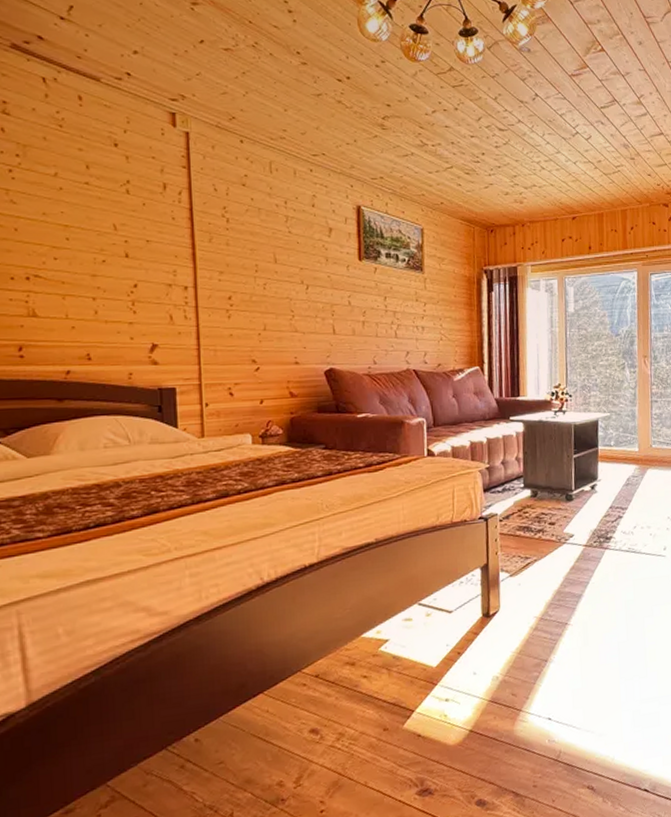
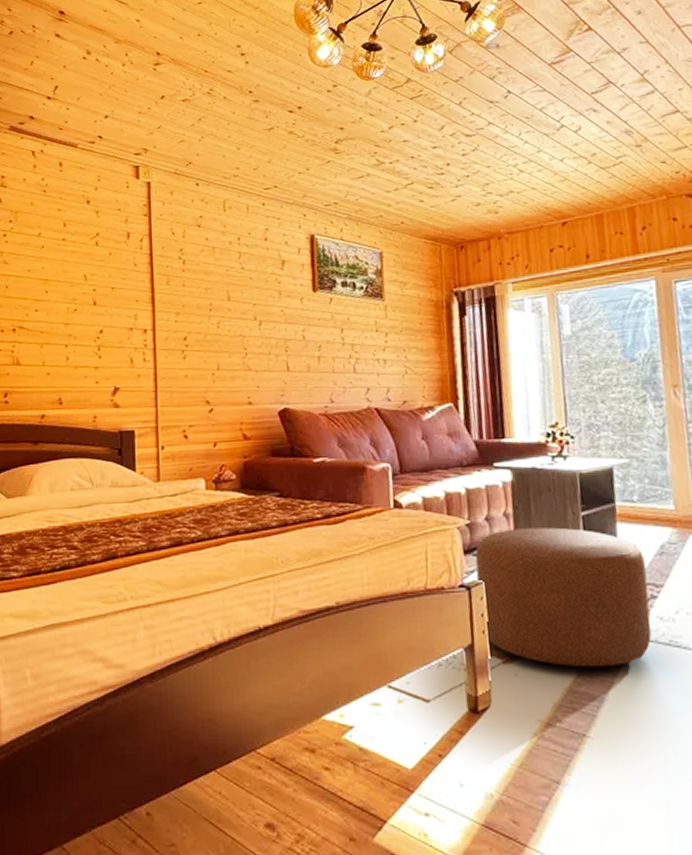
ottoman: none [492,467,617,574] -> present [475,527,652,668]

